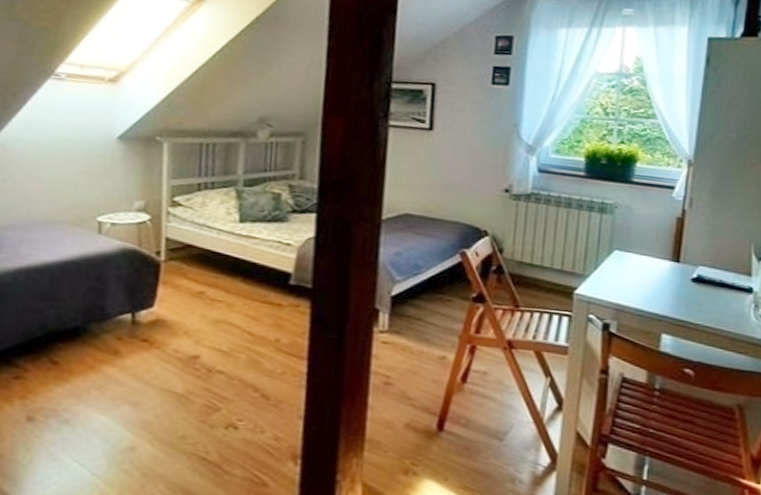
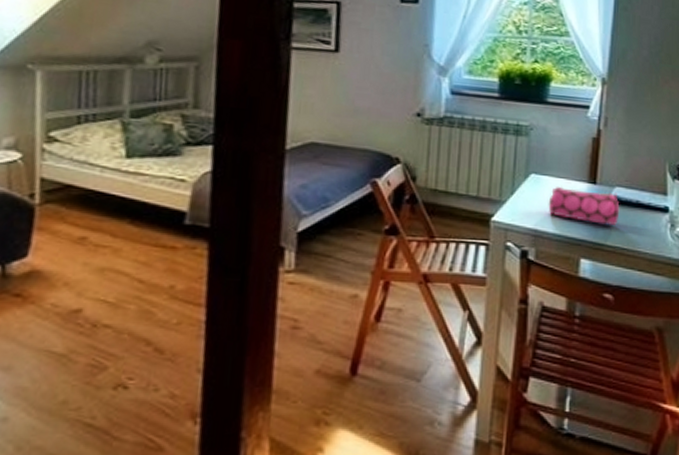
pencil case: none [631,263,703,303] -> present [548,186,620,225]

